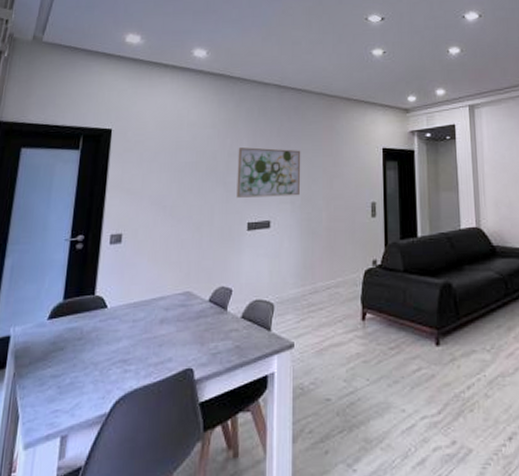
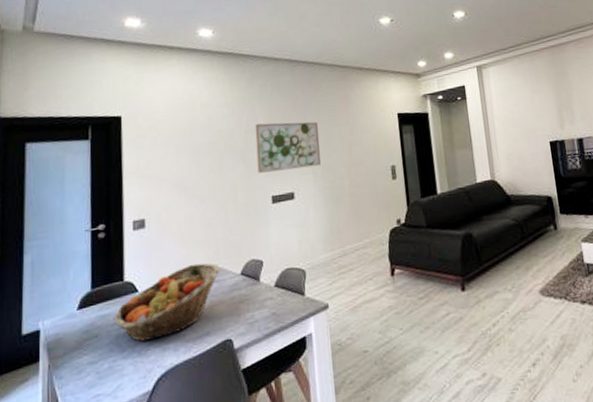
fruit basket: none [81,285,189,360] -> present [114,263,220,342]

